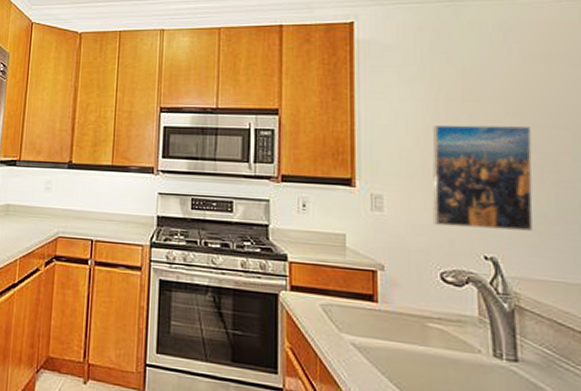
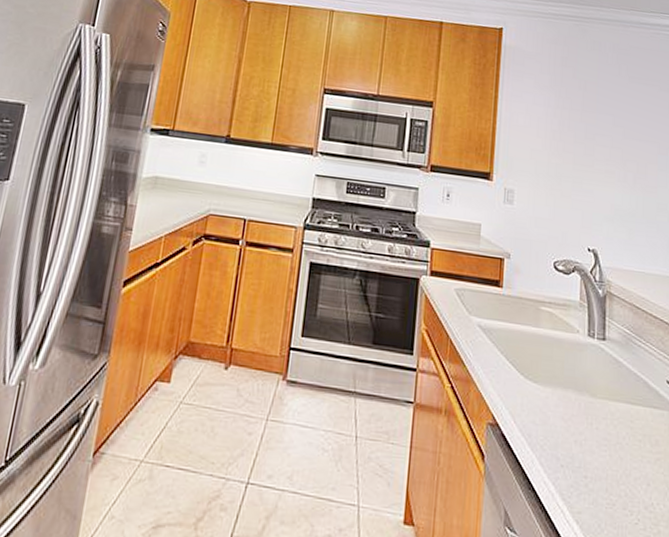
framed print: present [432,124,533,231] -> none [551,130,630,228]

